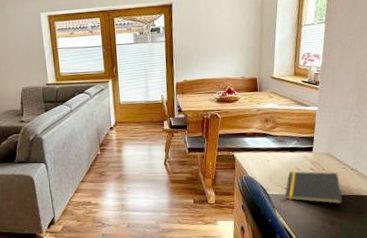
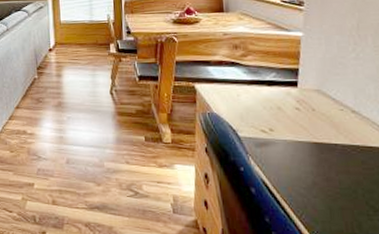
notepad: present [284,171,343,204] -> none [261,109,342,156]

